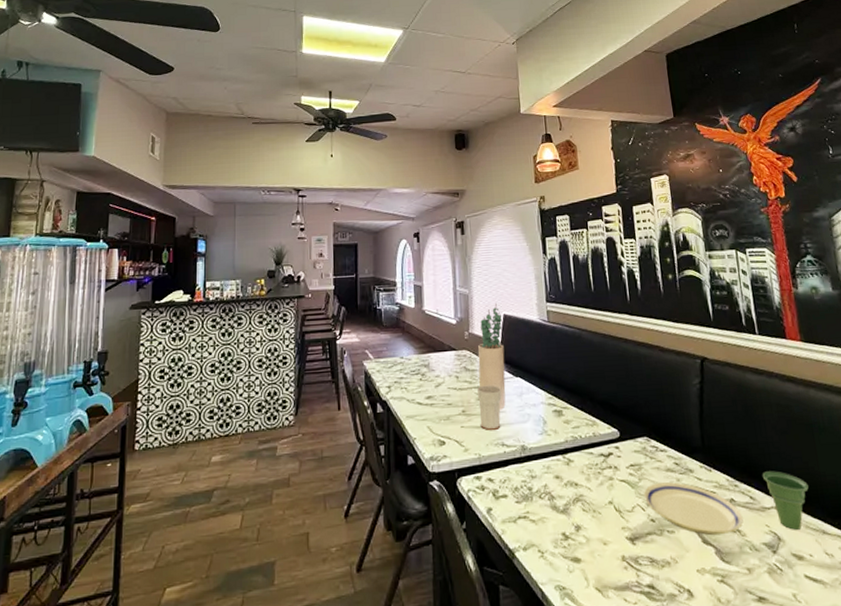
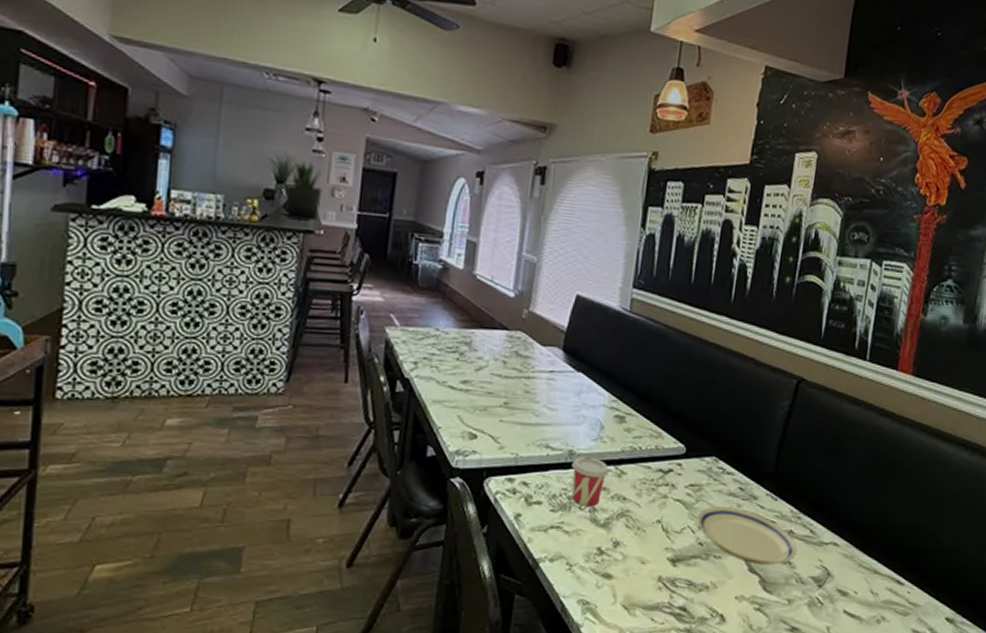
planter: none [281,246,307,290] -> present [284,158,323,222]
vase: present [477,302,506,410] -> none [530,278,574,407]
cup: present [477,385,502,431] -> none [523,376,557,430]
cup: none [526,449,558,495] -> present [571,456,609,507]
cup: present [762,471,809,530] -> none [829,507,874,567]

